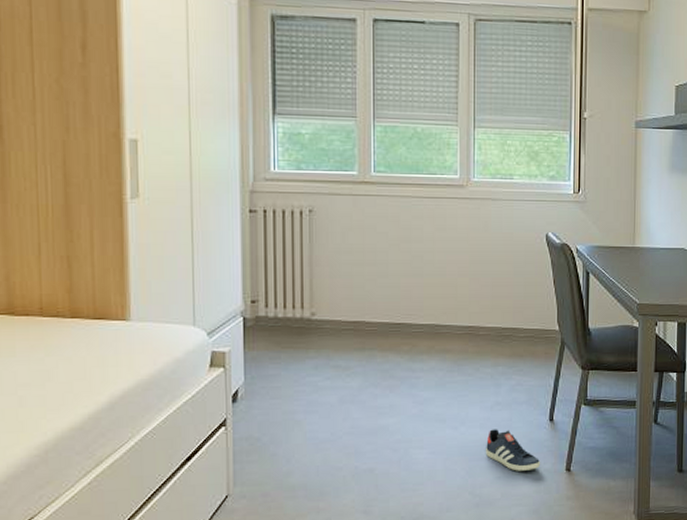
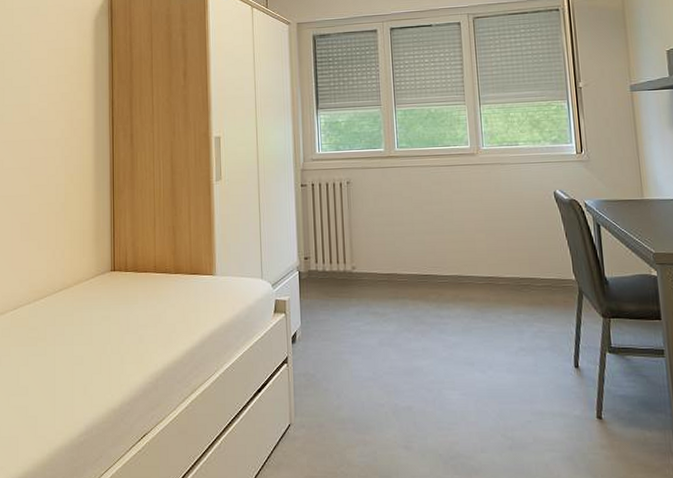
sneaker: present [485,429,541,471] -> none [513,374,571,416]

